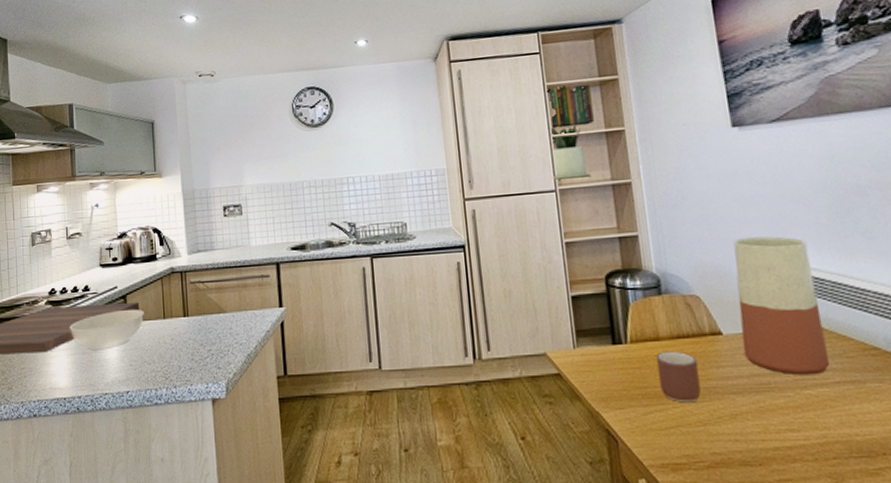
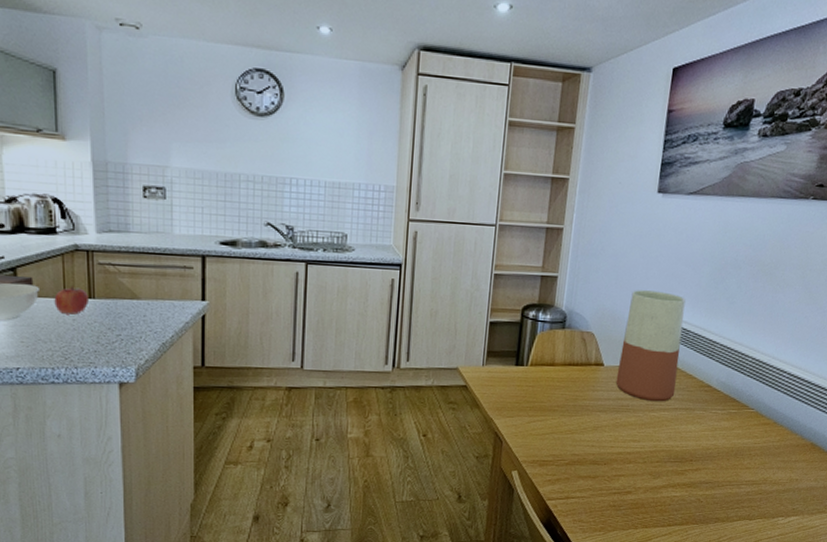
fruit: none [156,306,184,334] -> present [54,286,89,315]
books: present [547,85,594,129] -> none [501,124,548,168]
planter: present [550,125,591,181] -> none [495,165,531,218]
mug: present [655,351,701,403] -> none [545,375,580,416]

